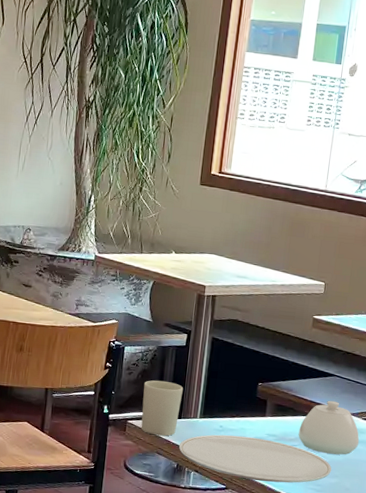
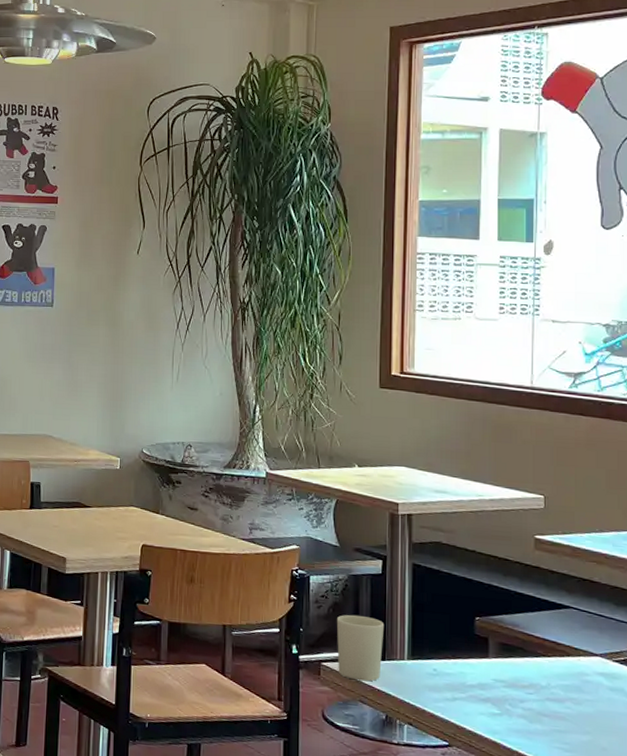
plate: present [178,434,332,483] -> none [385,679,582,740]
sugar bowl: present [298,400,360,455] -> none [532,638,613,706]

